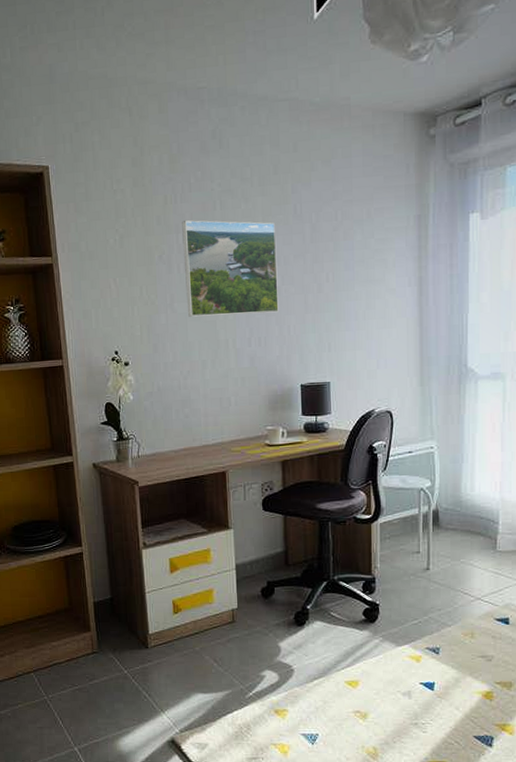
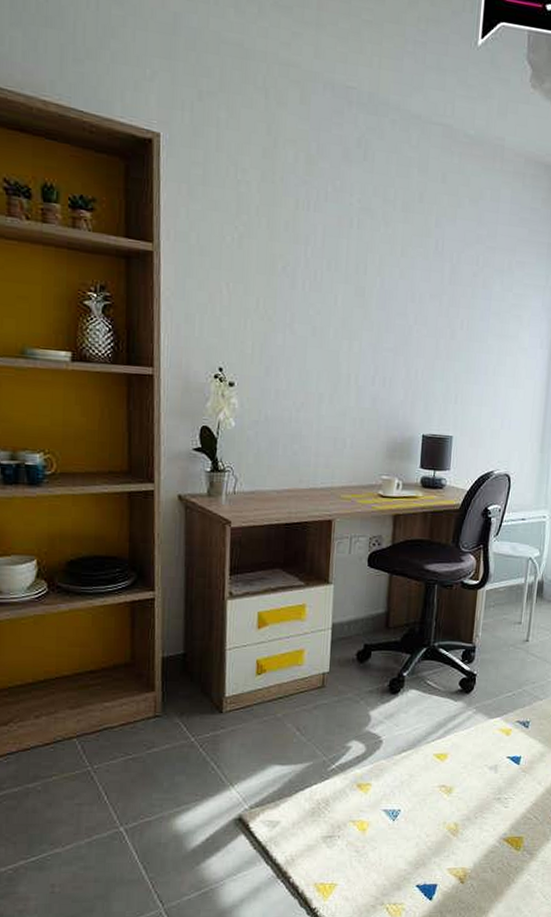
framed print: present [182,219,279,317] -> none [308,231,415,353]

